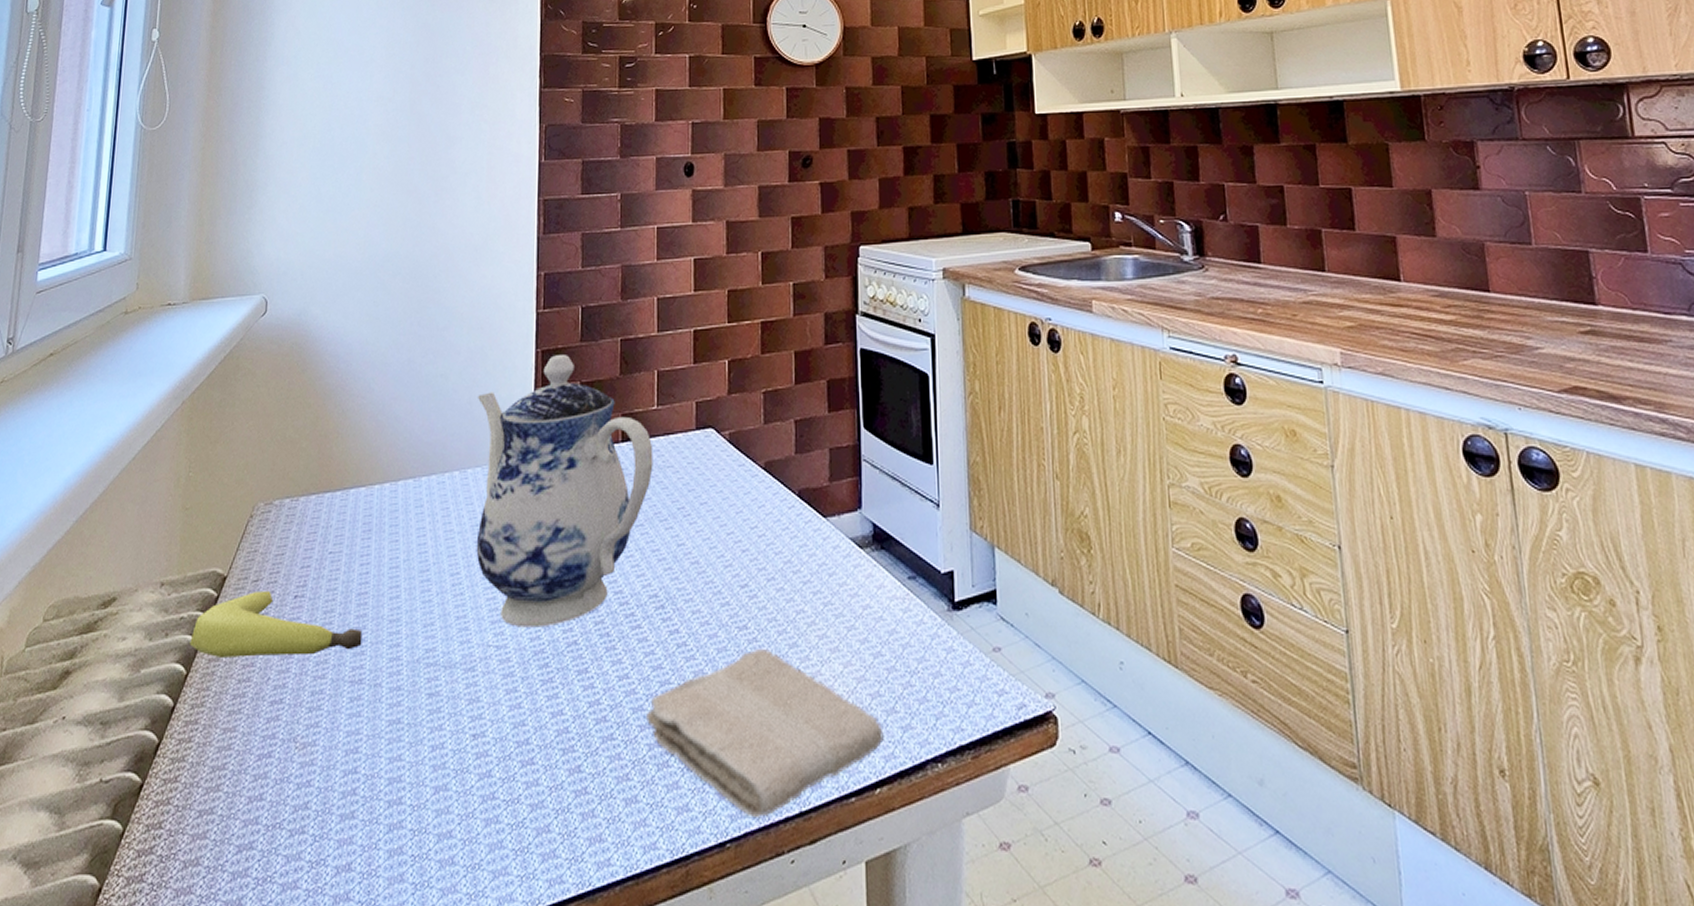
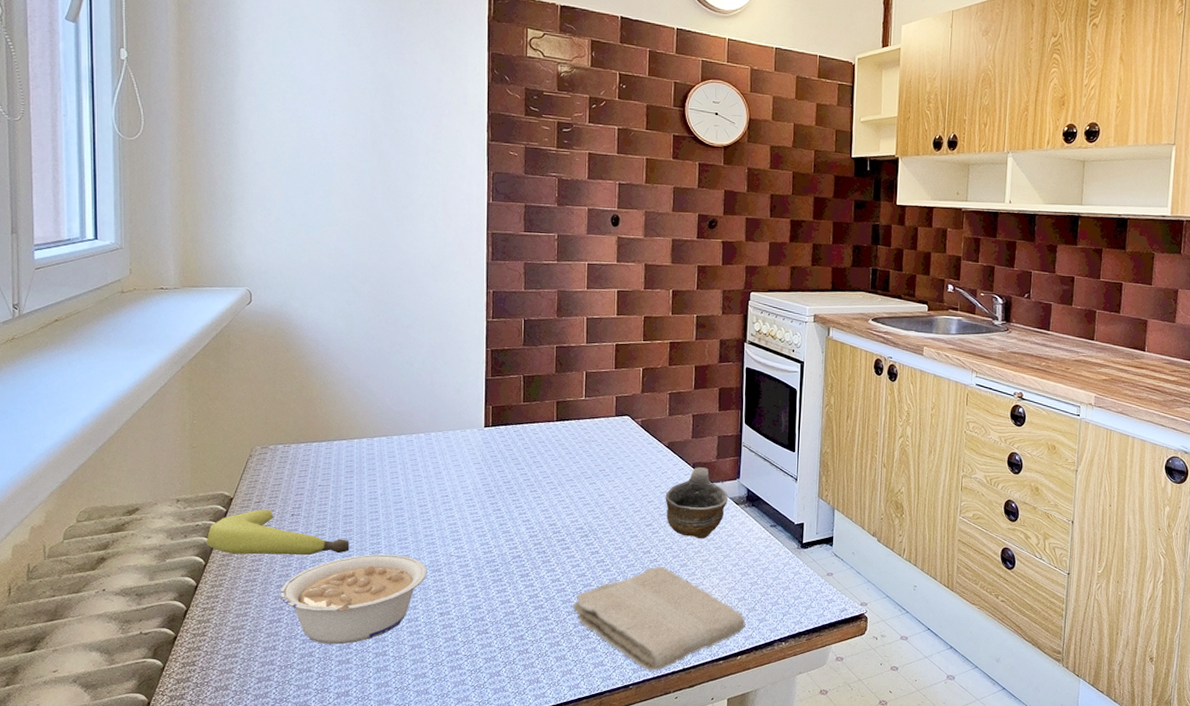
legume: none [273,648,458,789] -> present [280,554,428,645]
teapot: present [476,355,653,628] -> none [437,354,581,545]
cup: none [764,495,847,604] -> present [665,467,728,539]

